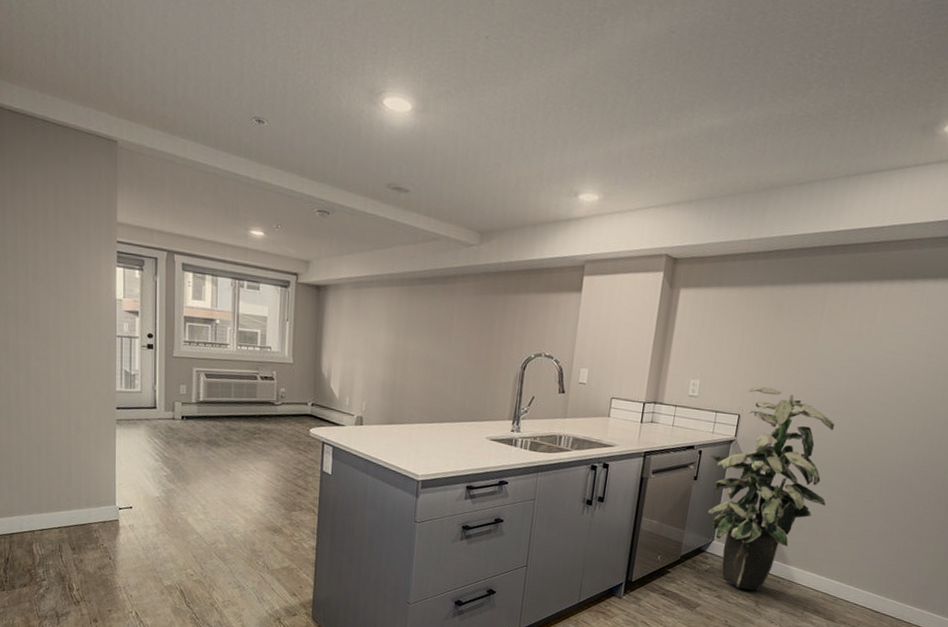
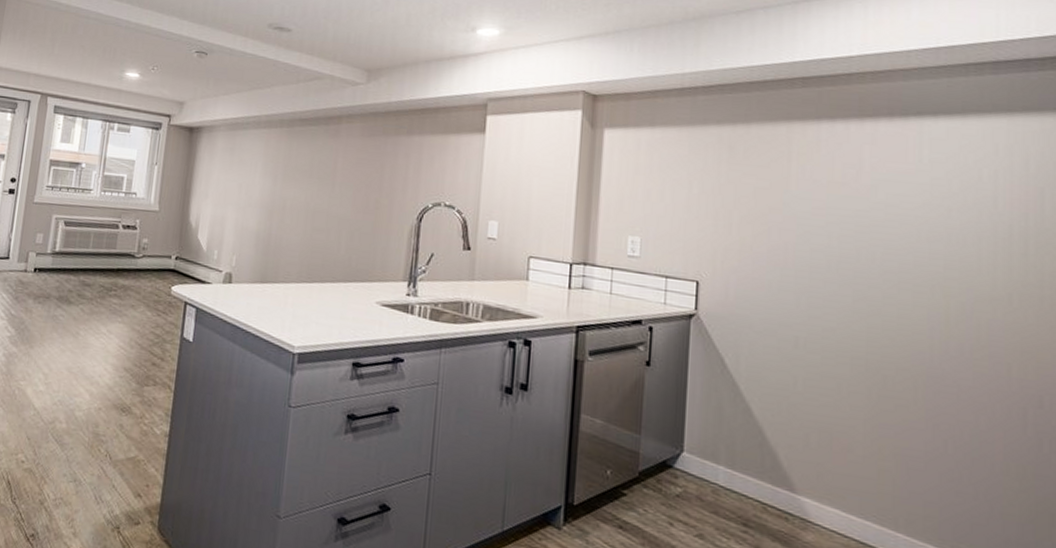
indoor plant: present [708,386,835,591] -> none [664,246,838,532]

